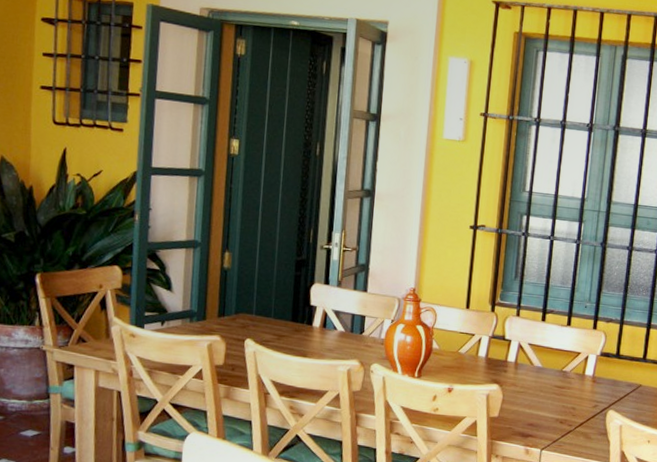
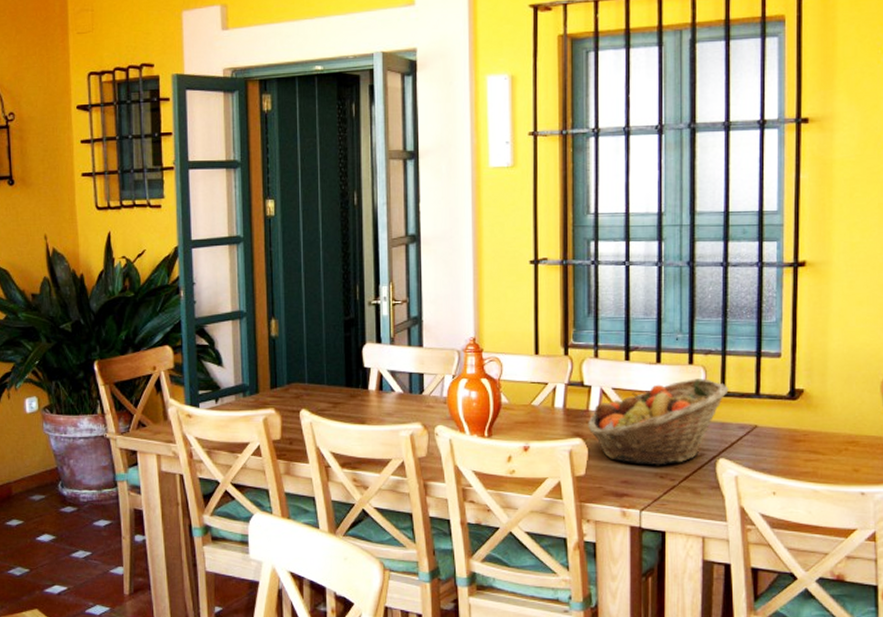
fruit basket: none [505,341,623,413] -> present [588,379,729,466]

